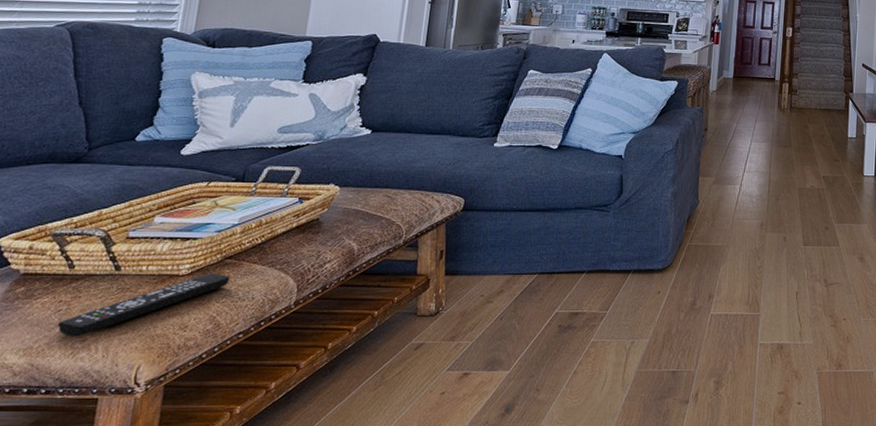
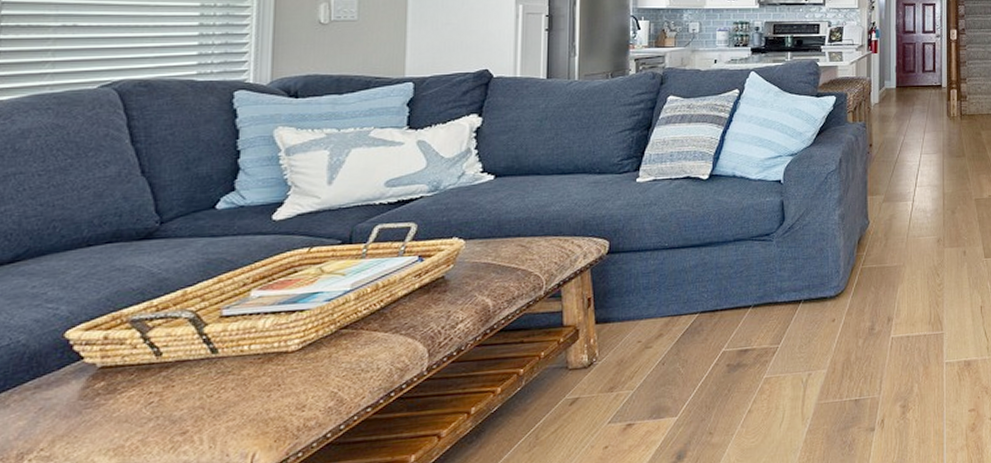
remote control: present [58,273,230,337] -> none [151,345,349,431]

